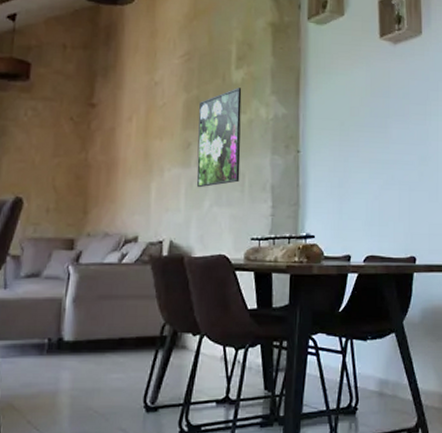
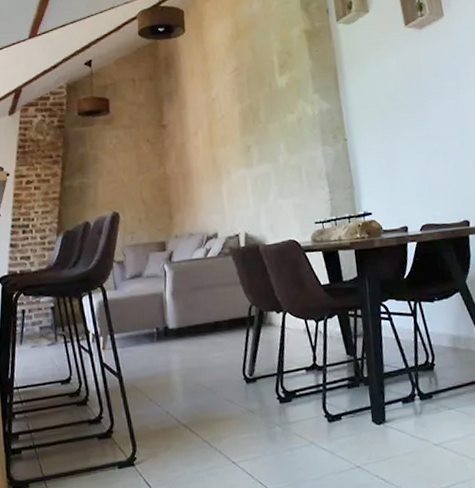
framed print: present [196,88,242,188] -> none [252,91,298,184]

